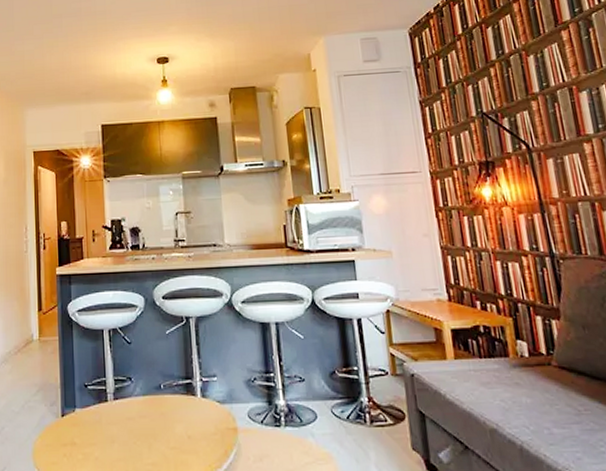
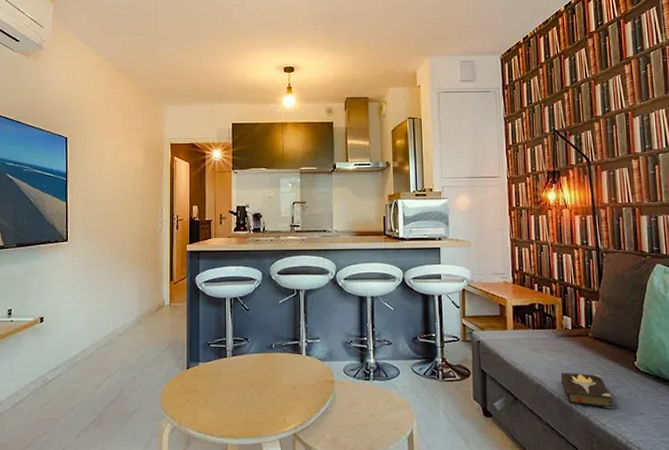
hardback book: none [520,412,594,460] -> present [560,372,613,409]

